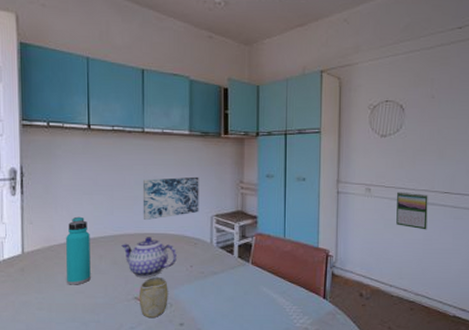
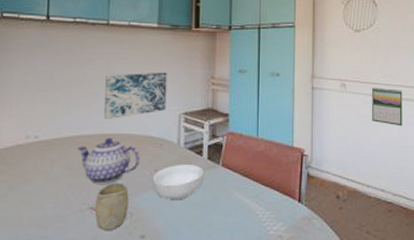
water bottle: present [66,216,91,285] -> none [10,116,42,195]
cereal bowl: none [188,262,235,294] -> present [152,165,204,201]

